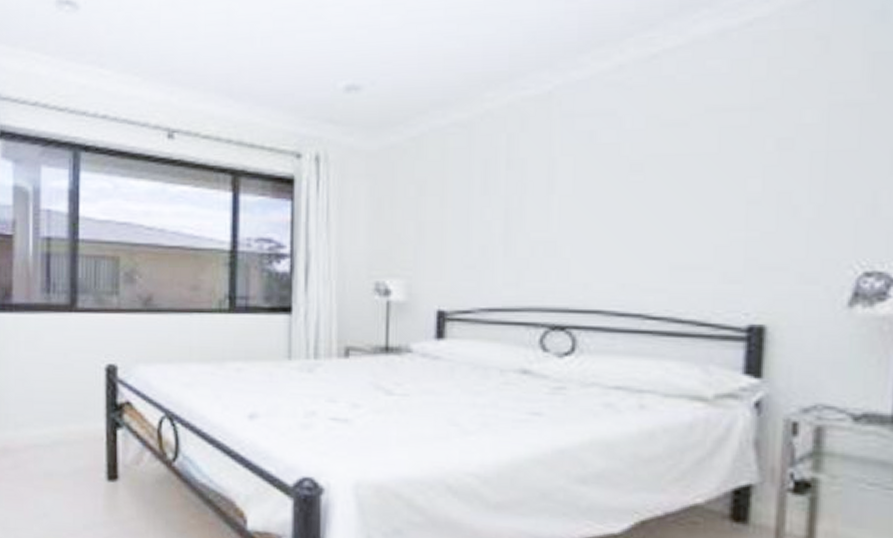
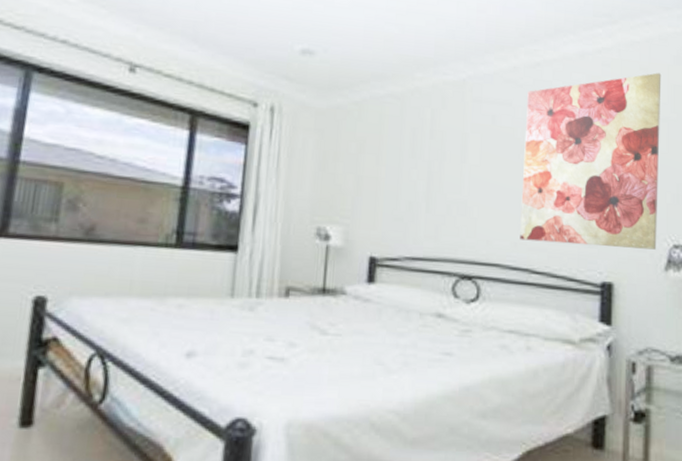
wall art: none [629,39,853,281] -> present [520,72,662,250]

